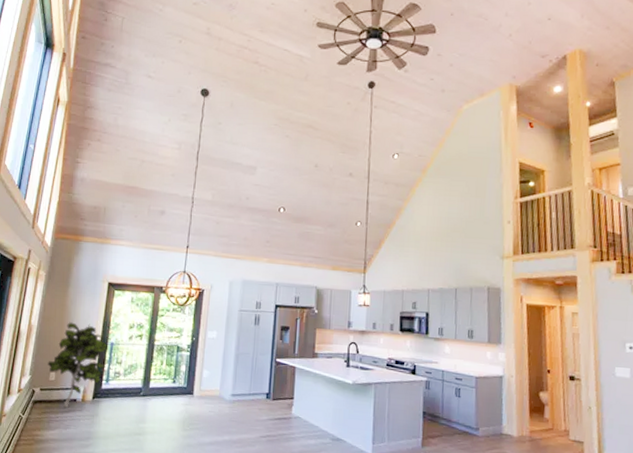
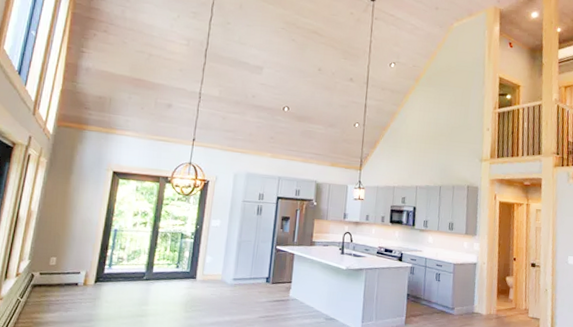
indoor plant: present [47,322,107,409] -> none [48,208,111,292]

